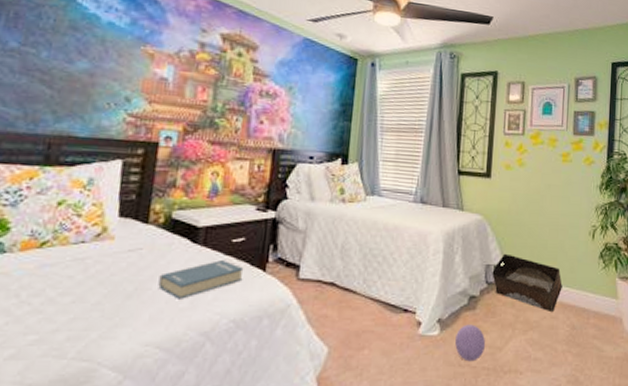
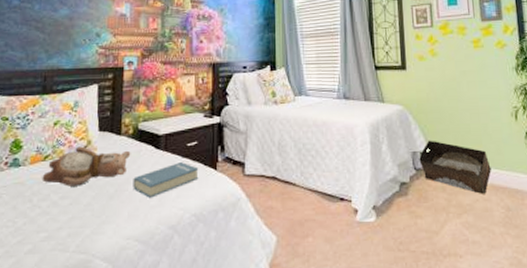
teddy bear: none [35,233,160,281] -> present [42,146,131,186]
ball: present [455,324,486,362] -> none [392,210,422,246]

